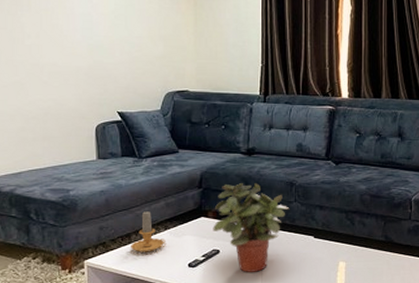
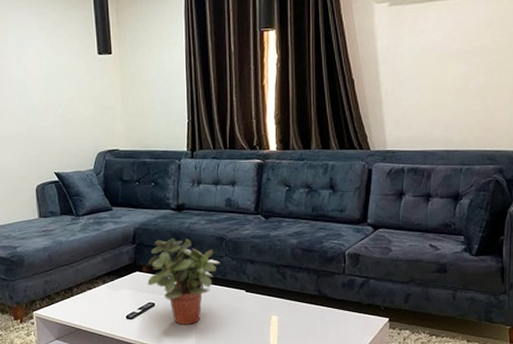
candle: present [131,211,167,253] -> none [73,266,106,305]

